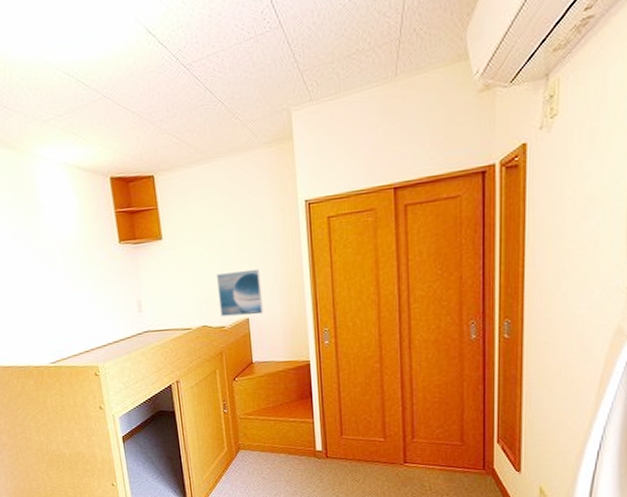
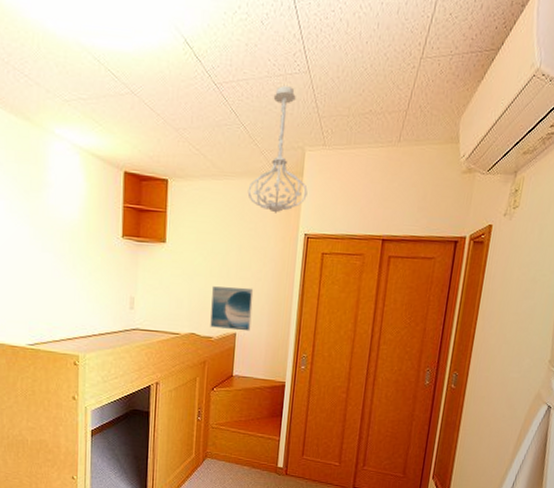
ceiling light fixture: none [236,47,301,185] -> present [247,86,308,213]

